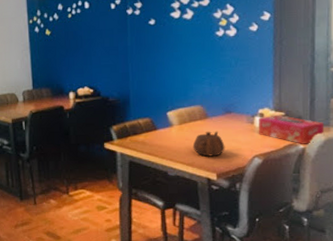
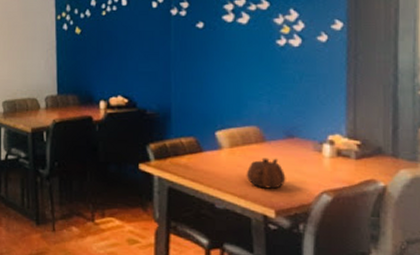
tissue box: present [259,114,325,144] -> none [328,143,411,182]

